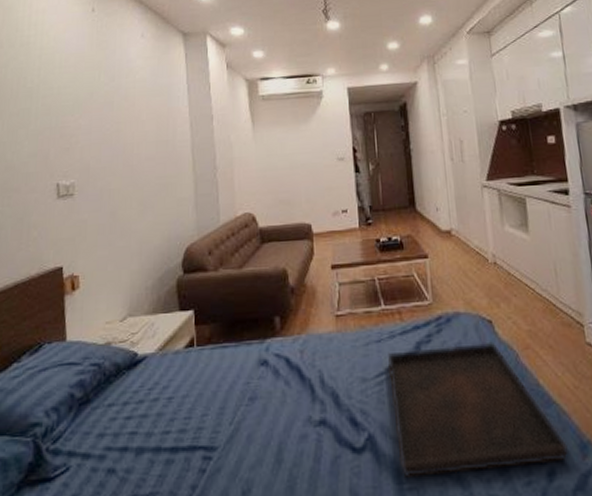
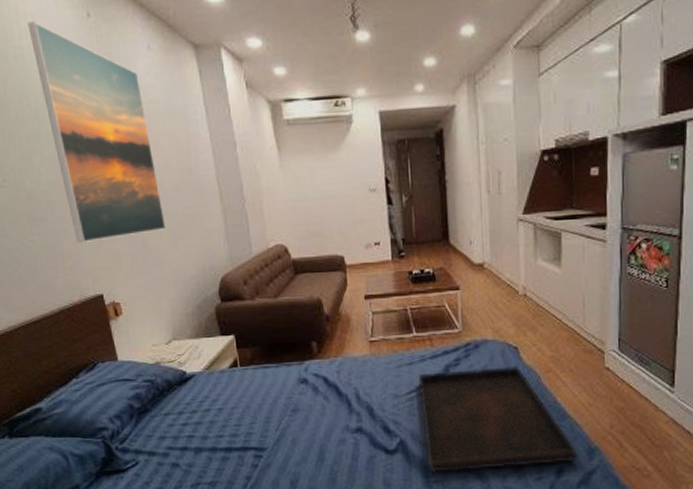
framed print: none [38,16,137,213] -> present [27,21,166,243]

